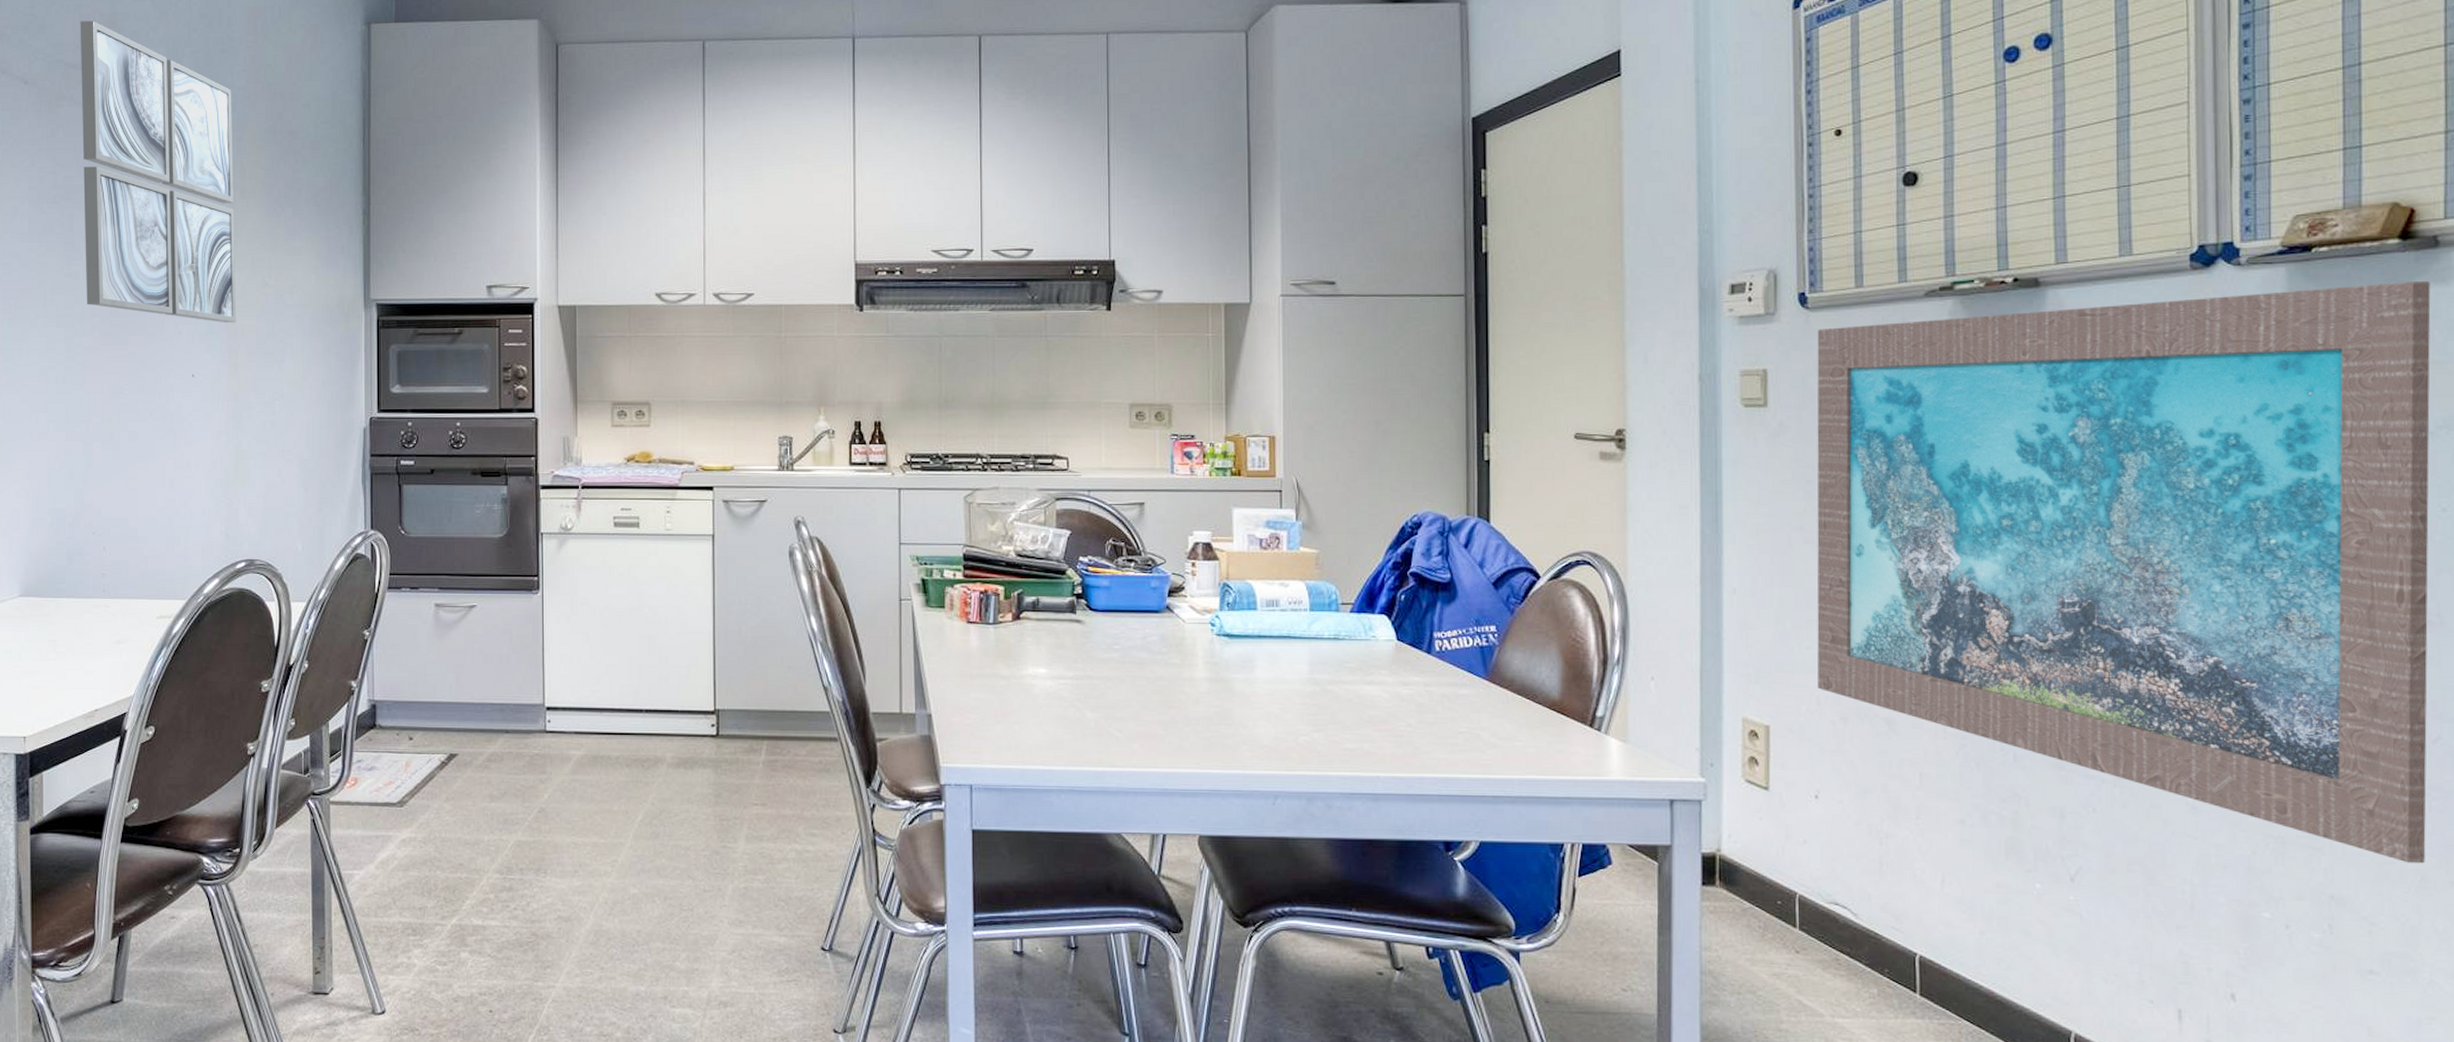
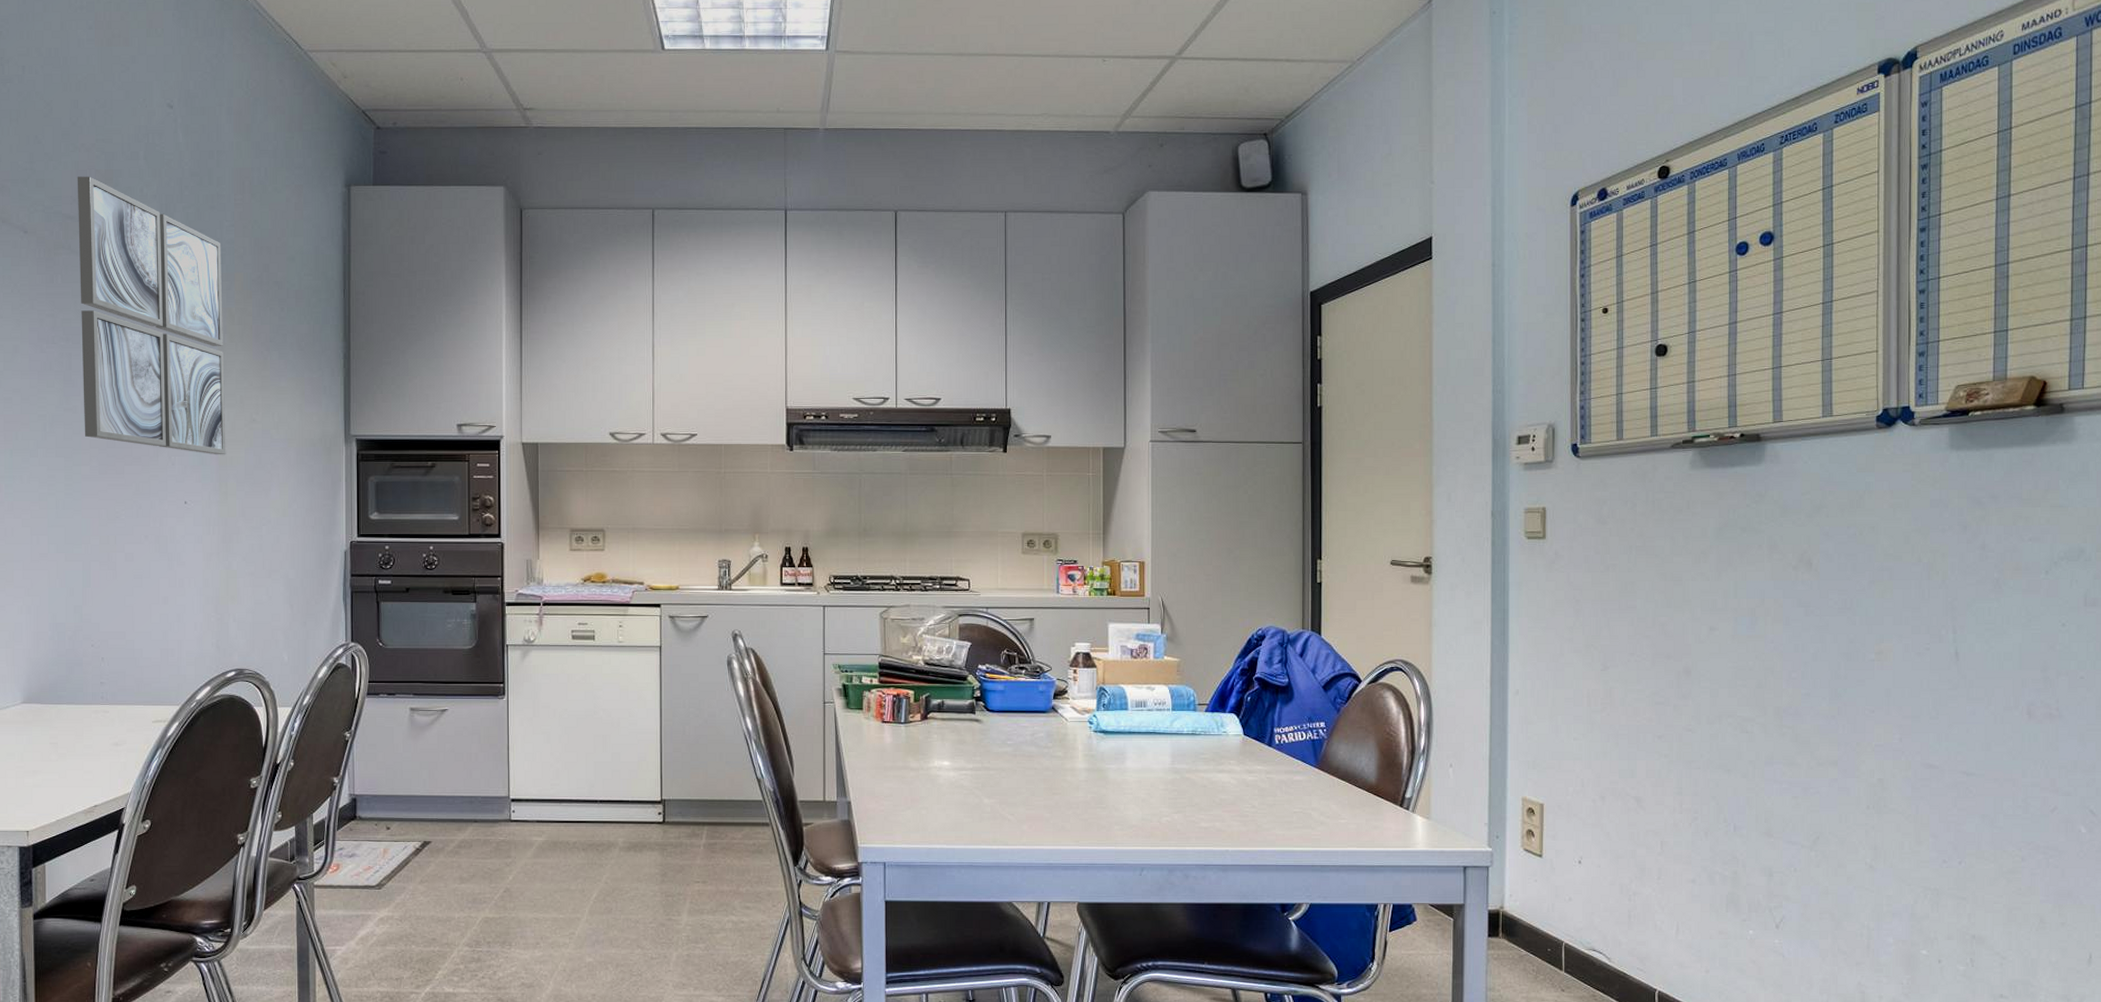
wall art: present [1817,280,2431,864] -> none [1582,439,2057,909]

